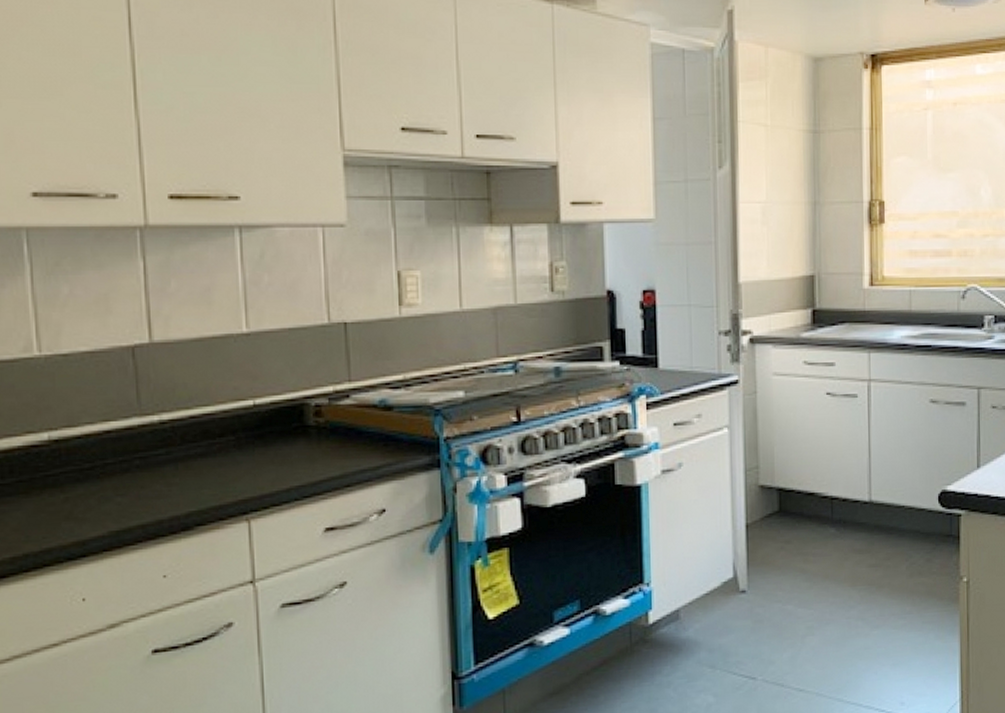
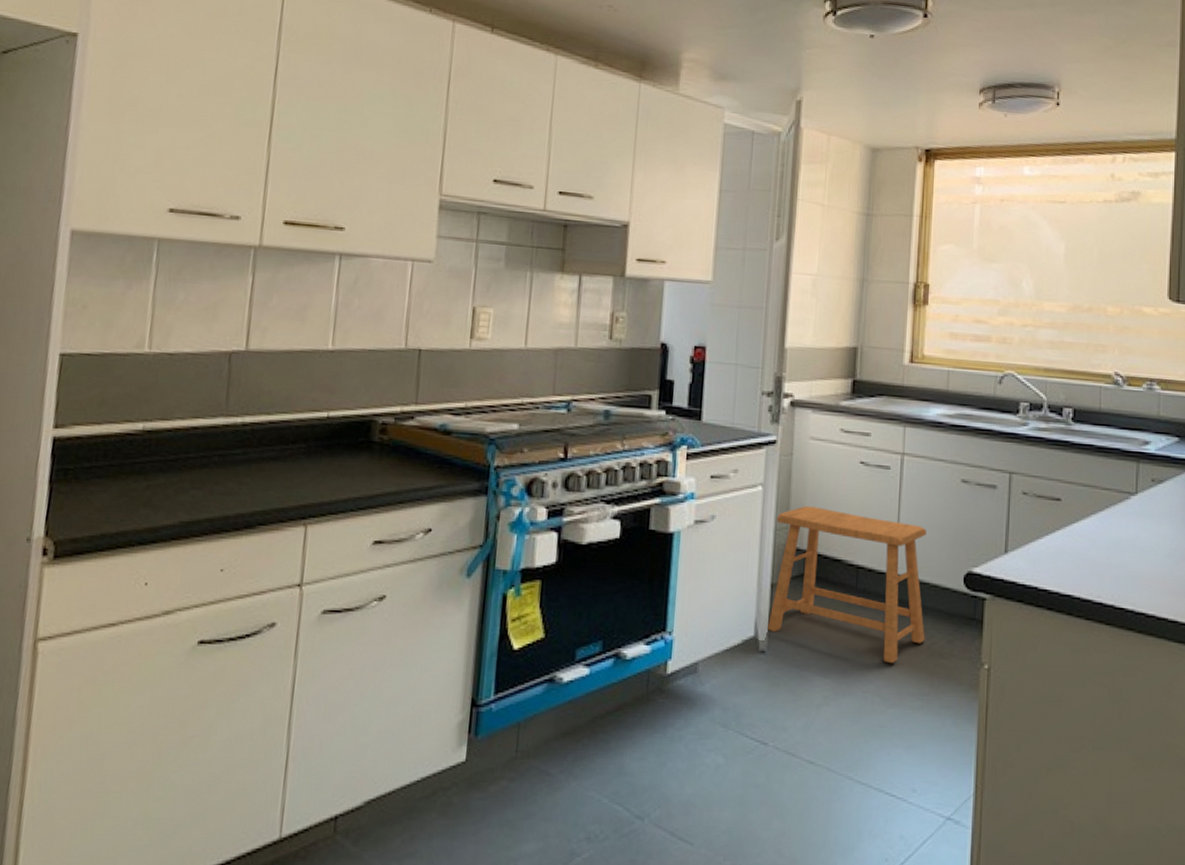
stool: none [745,442,903,588] -> present [768,505,927,664]

